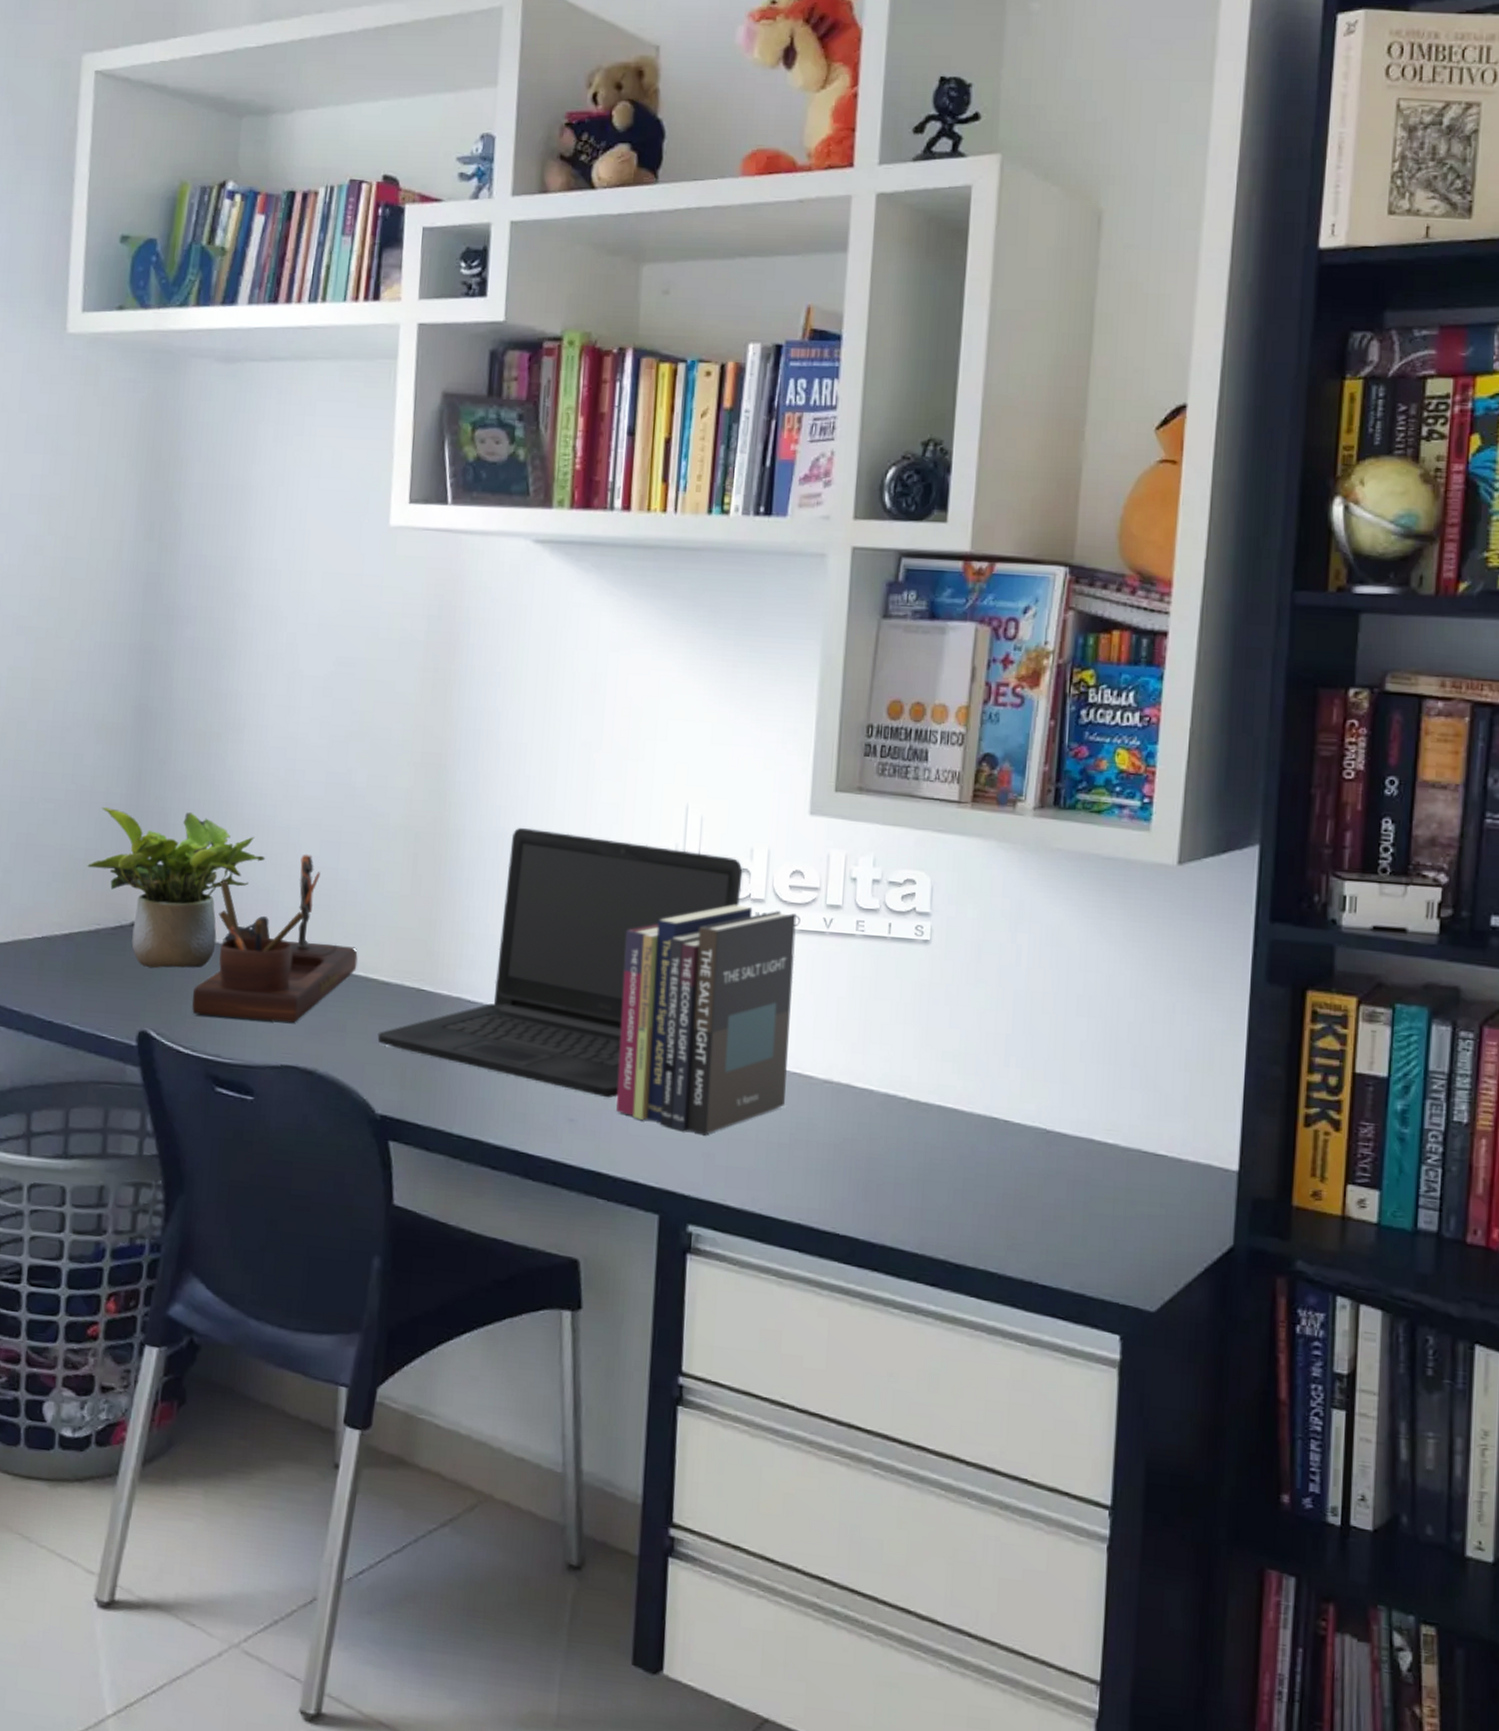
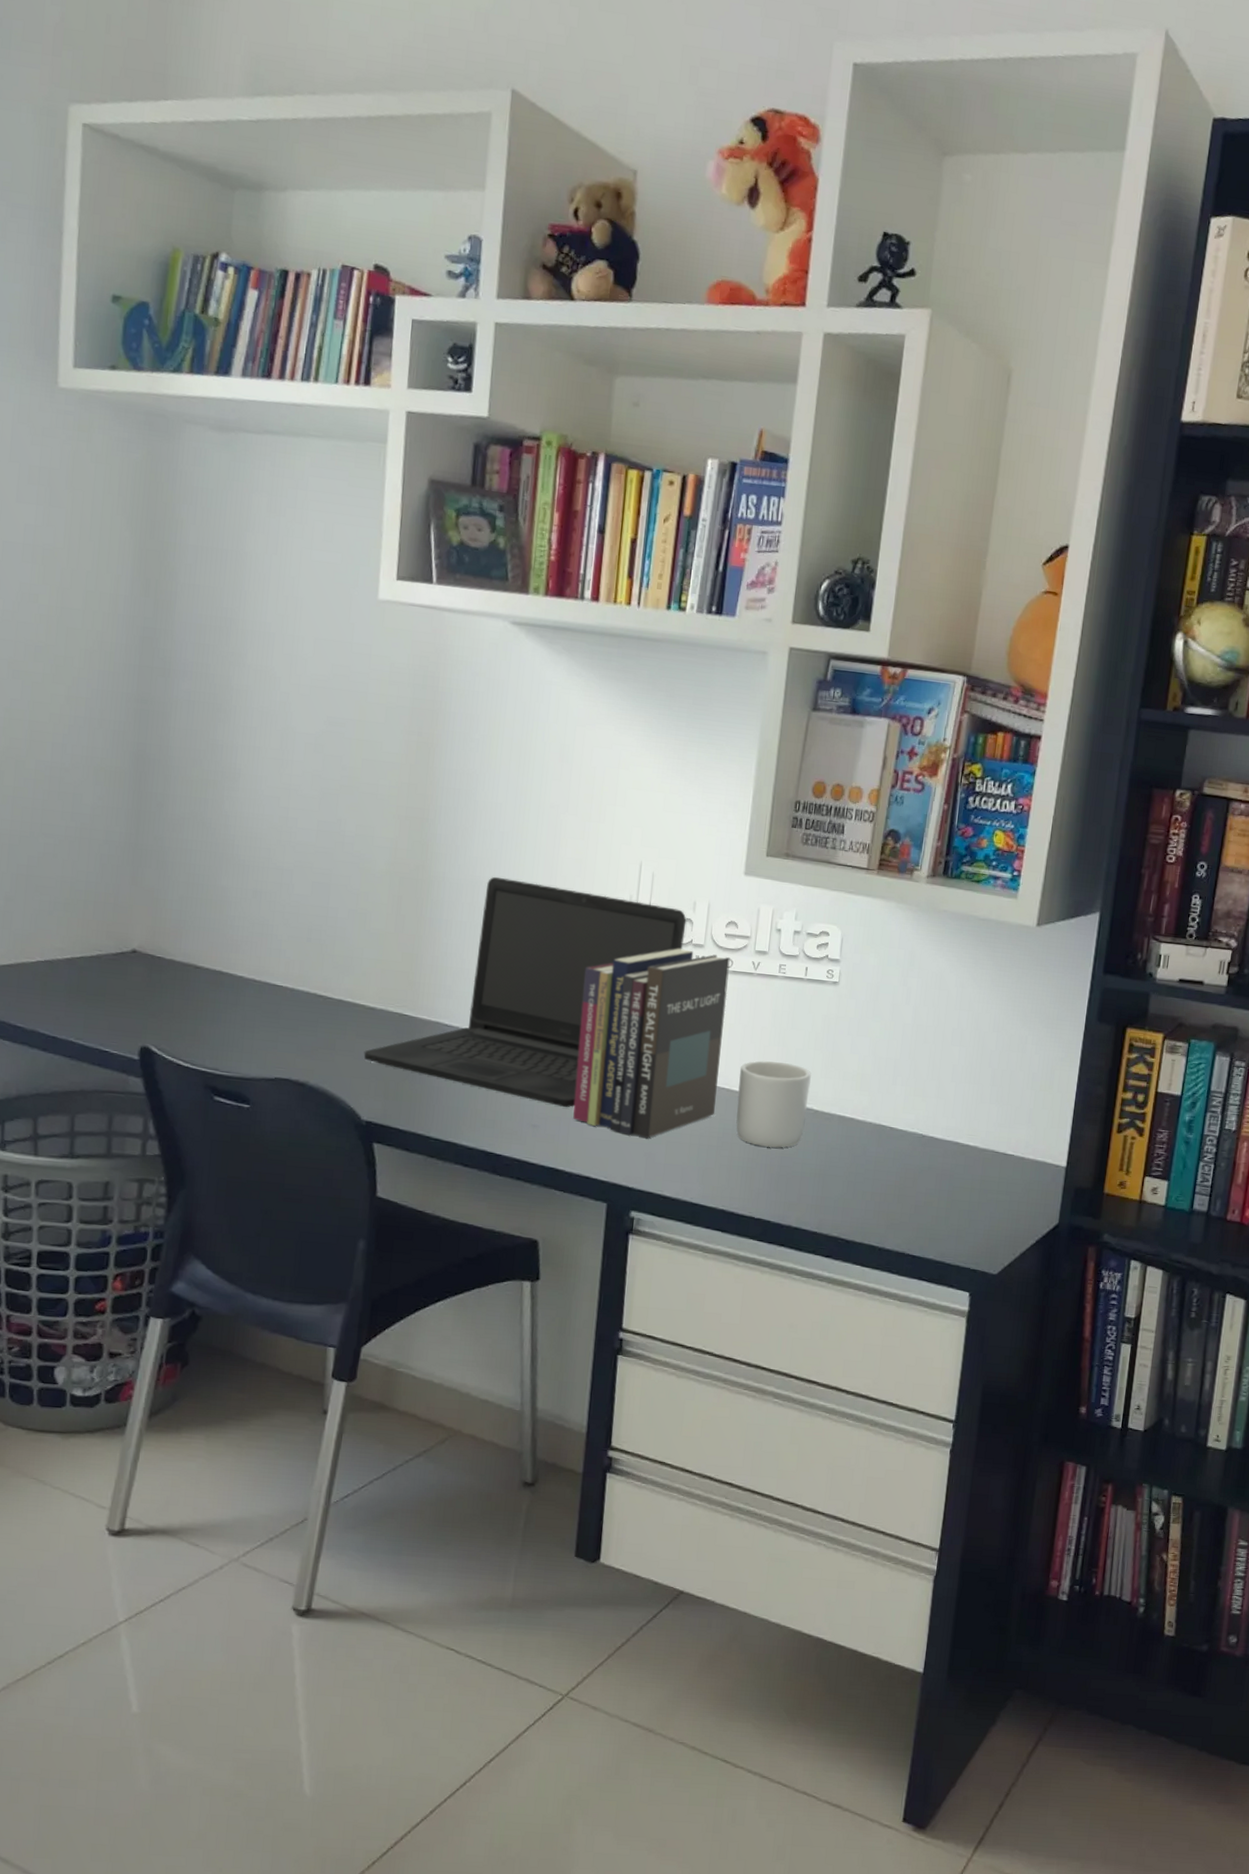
potted plant: present [87,807,266,969] -> none [88,844,261,992]
desk organizer: present [191,853,358,1023] -> none [190,893,346,1041]
mug: none [811,1038,902,1147] -> present [736,1060,811,1148]

